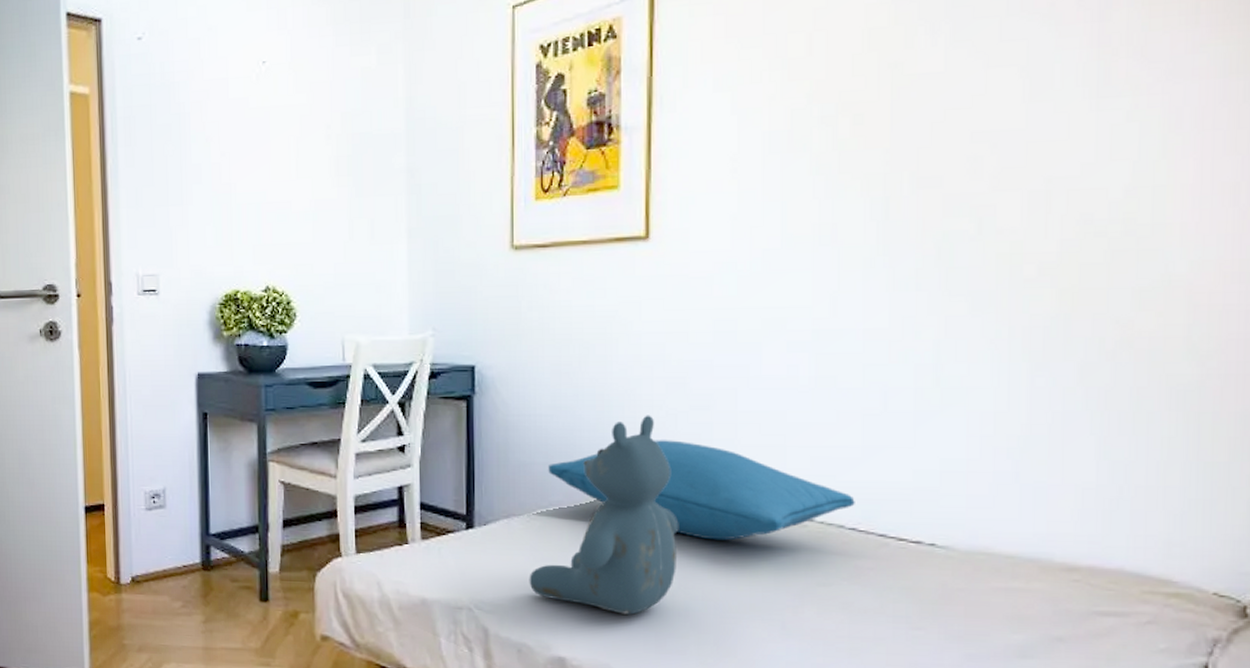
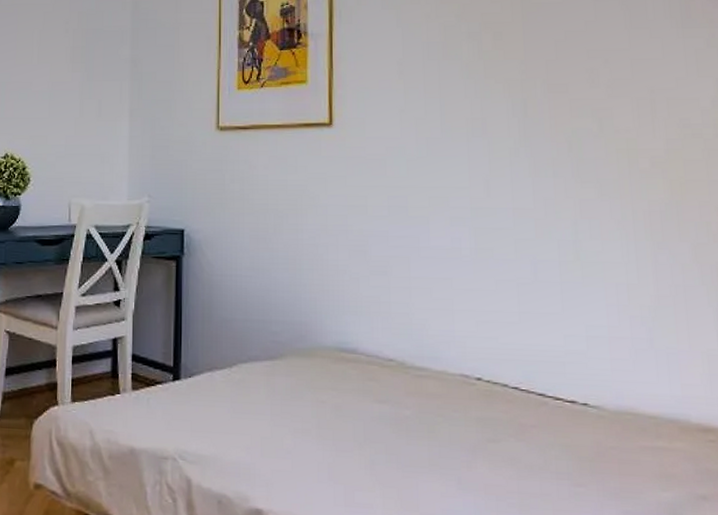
teddy bear: present [529,415,678,615] -> none [229,278,363,467]
pillow: present [548,440,855,541] -> none [247,301,516,397]

